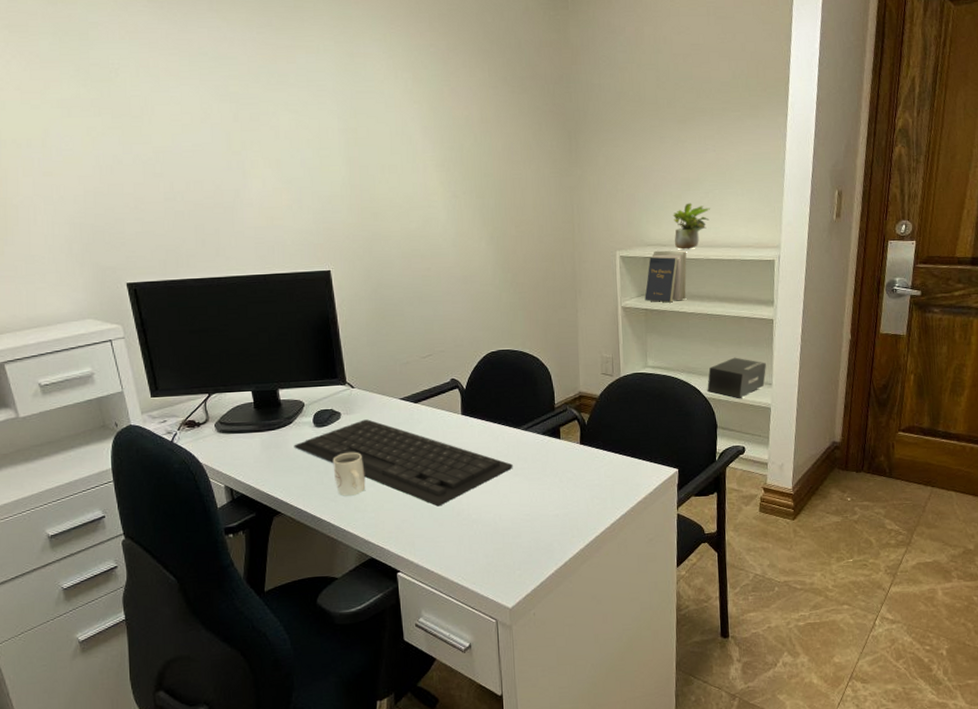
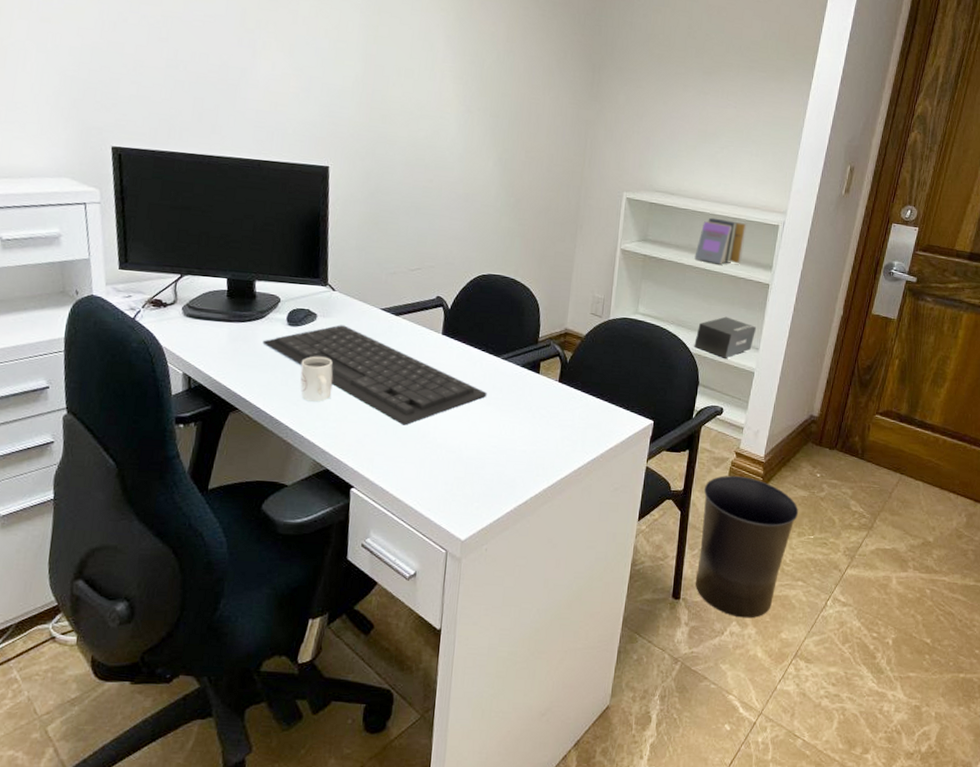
books: present [644,250,687,303] -> none [645,198,693,252]
potted plant: present [672,203,711,250] -> none [682,155,724,202]
books: none [695,262,743,308] -> present [694,217,748,265]
waste bin: none [737,510,835,648] -> present [696,475,799,618]

